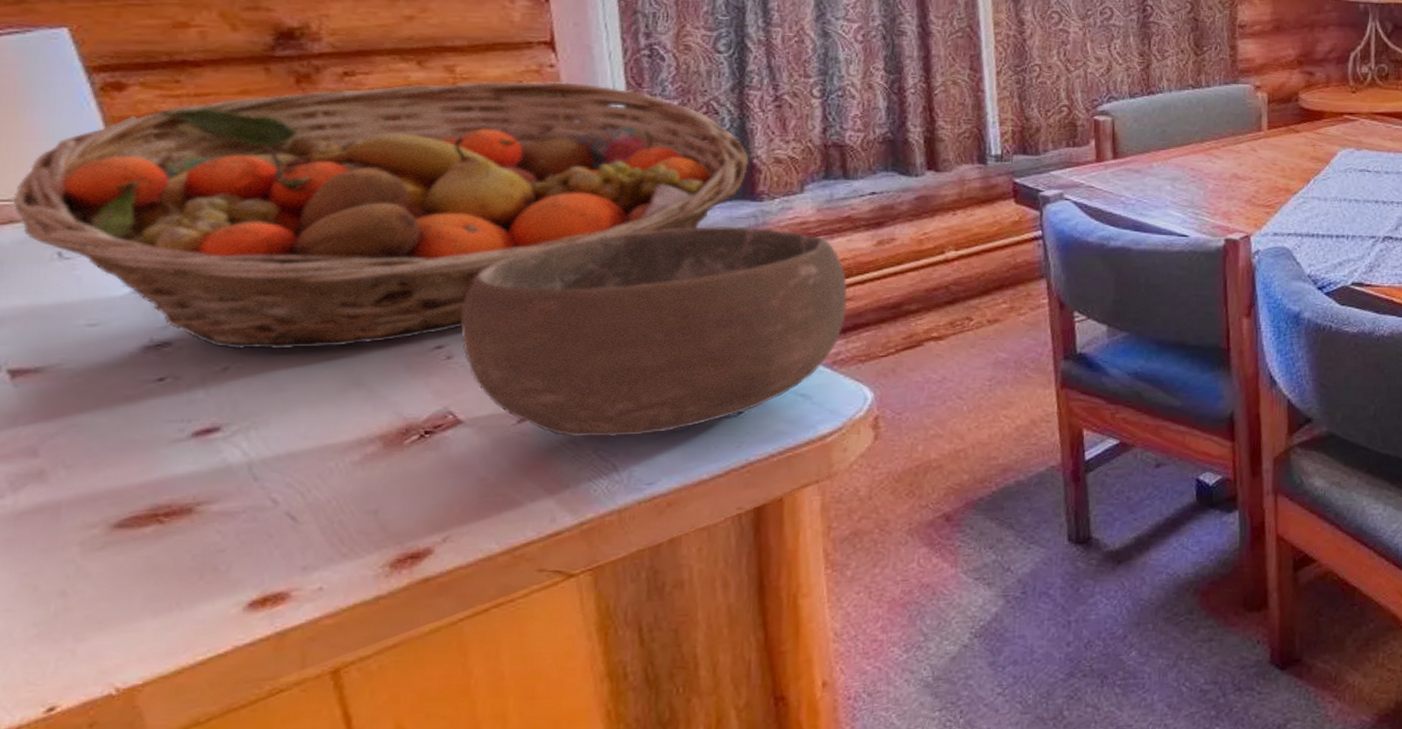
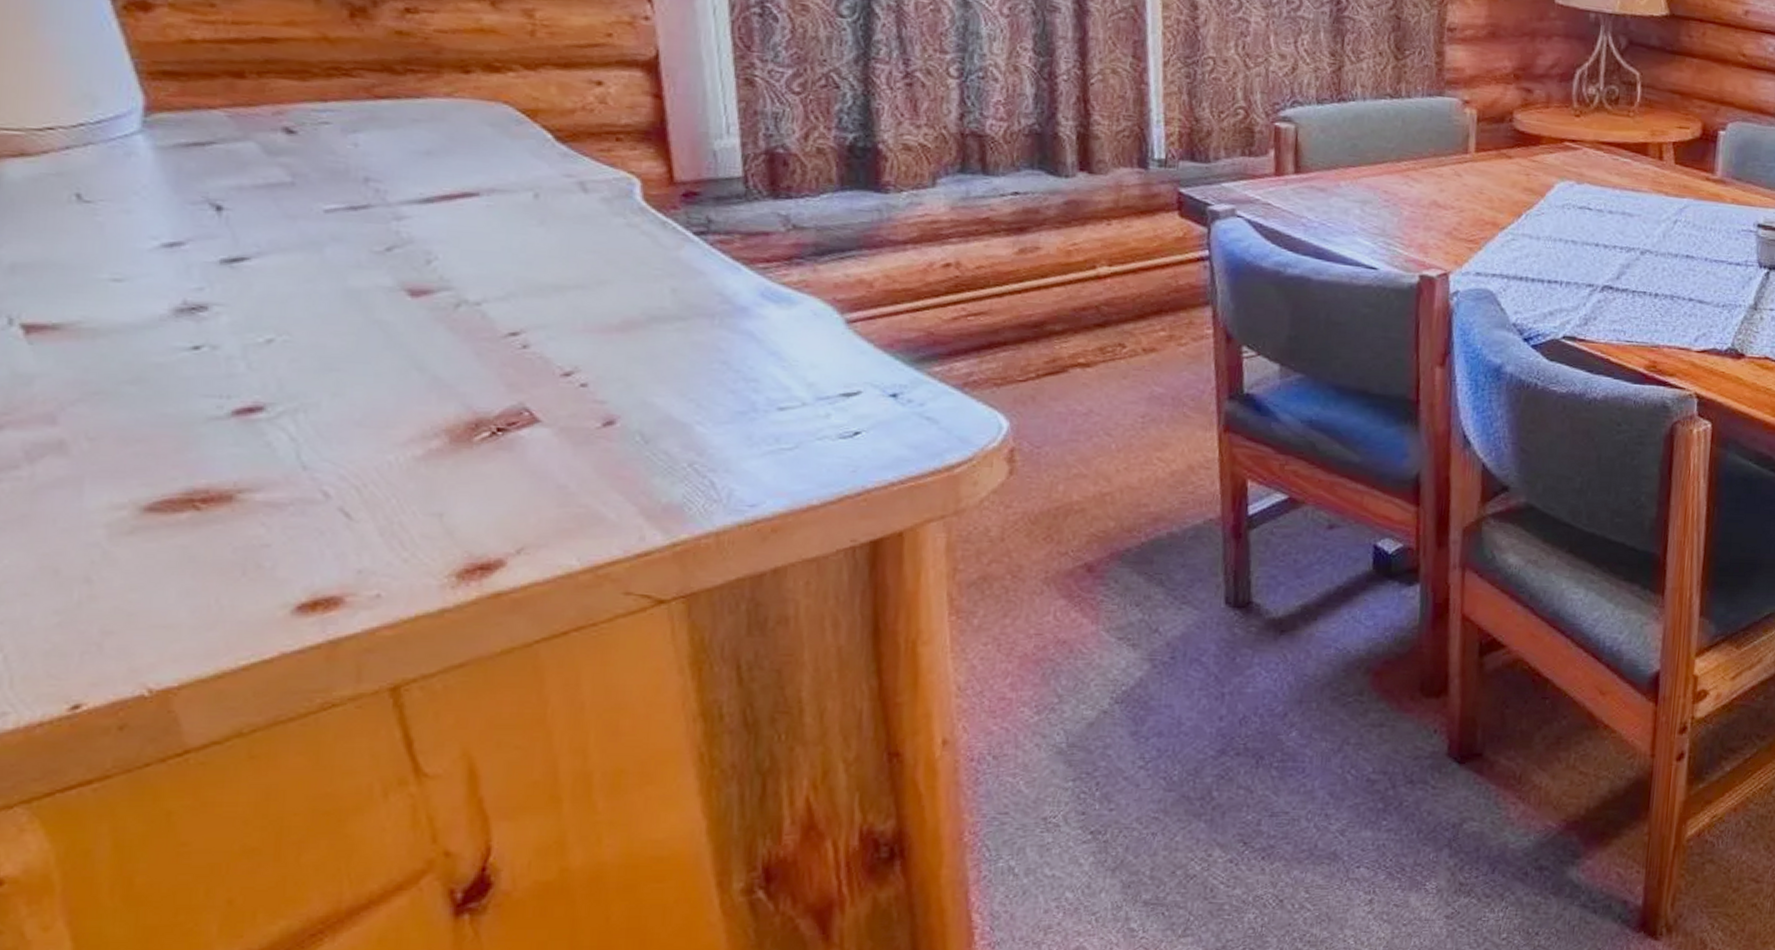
fruit basket: present [13,81,750,349] -> none [23,28,874,325]
bowl: present [459,226,848,437] -> none [537,217,984,451]

